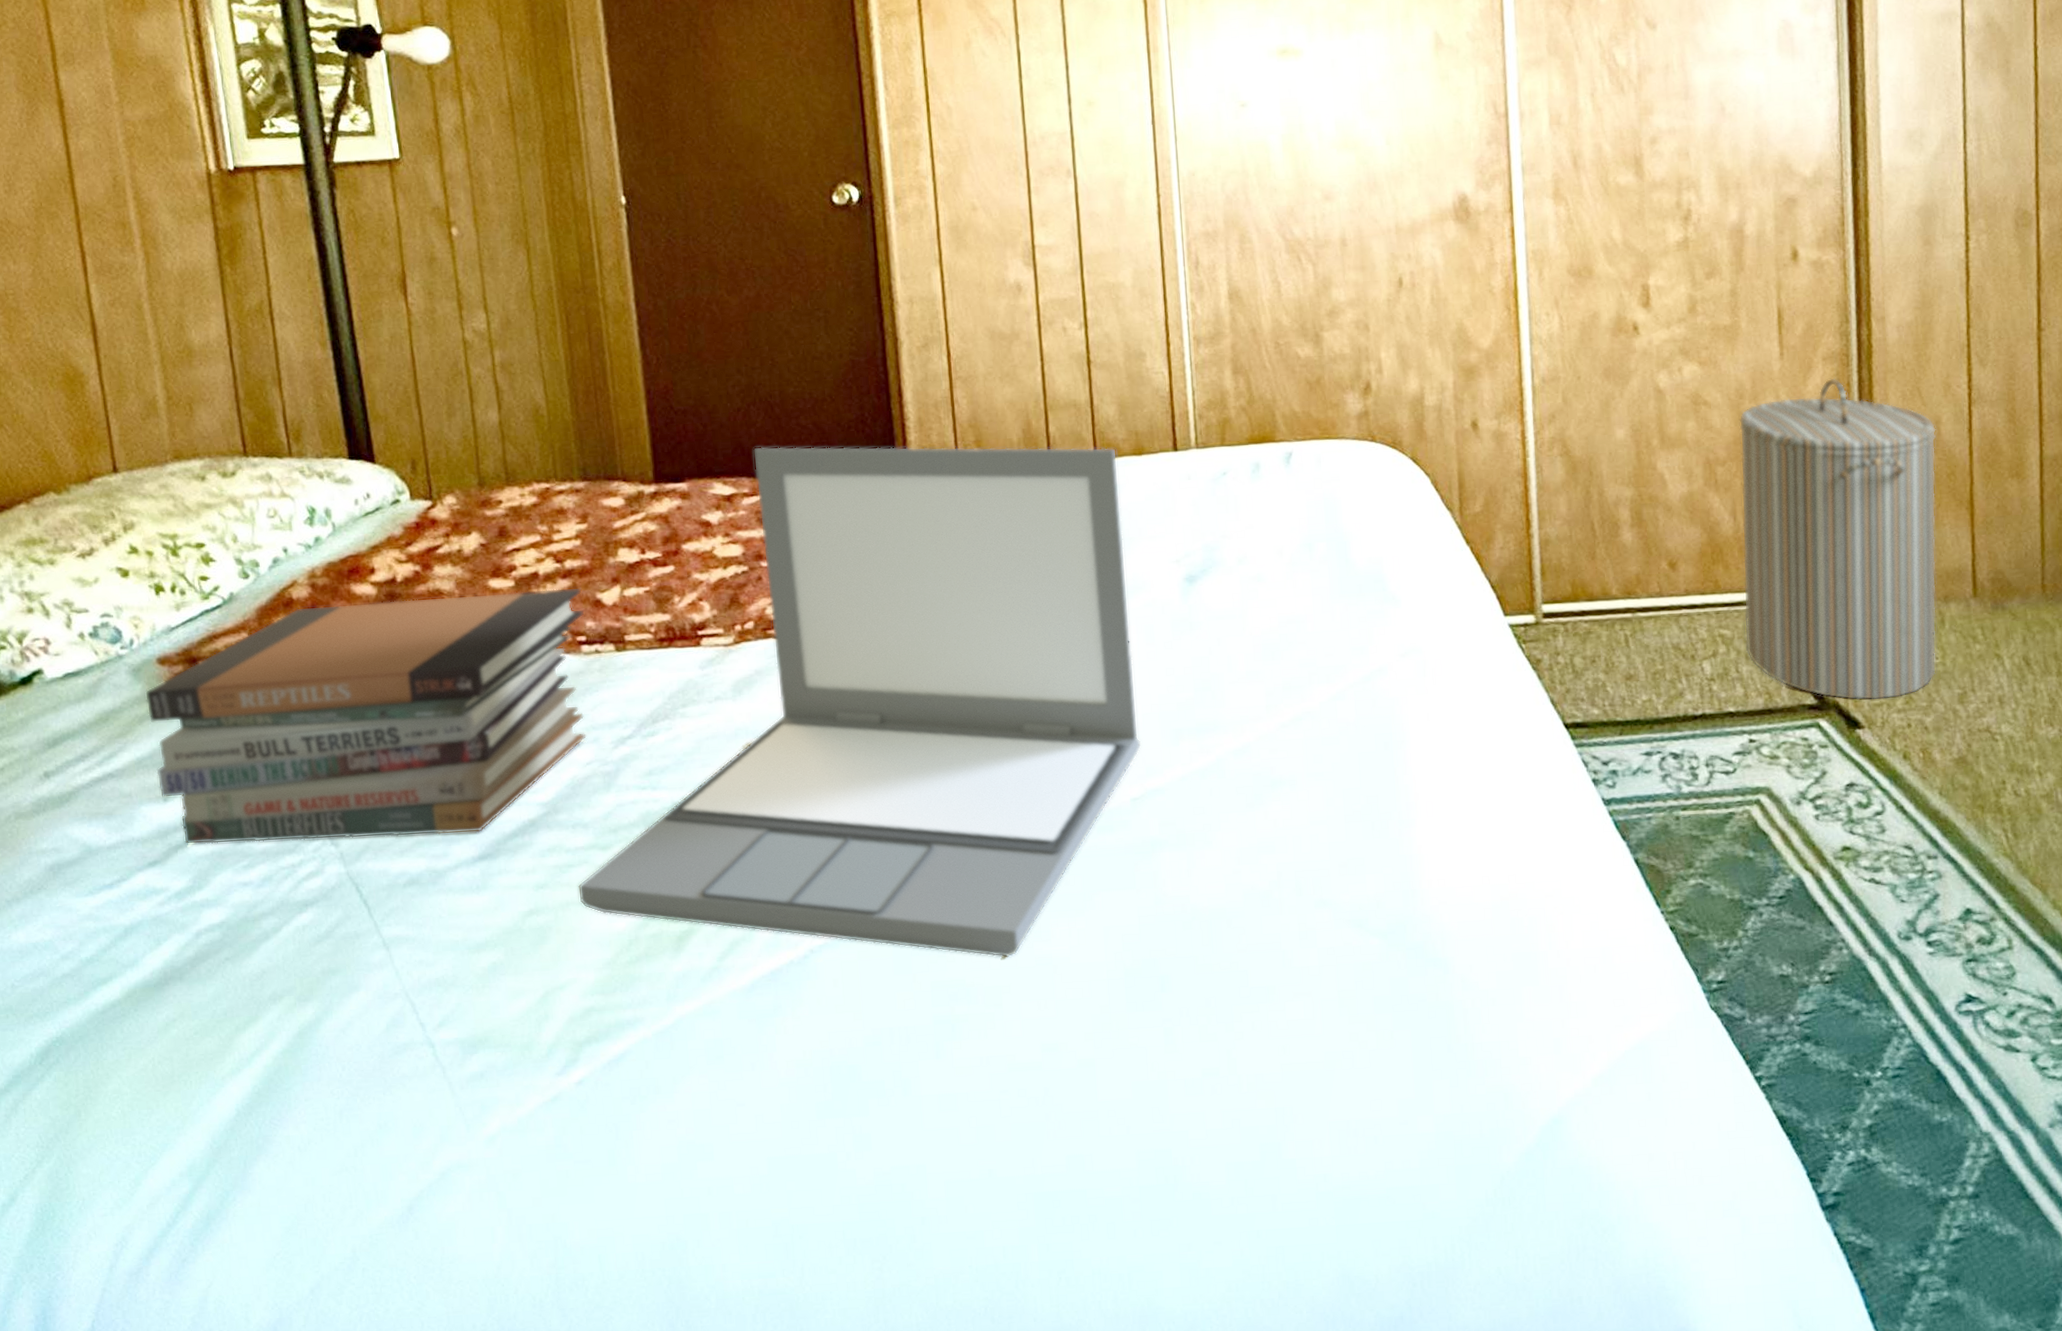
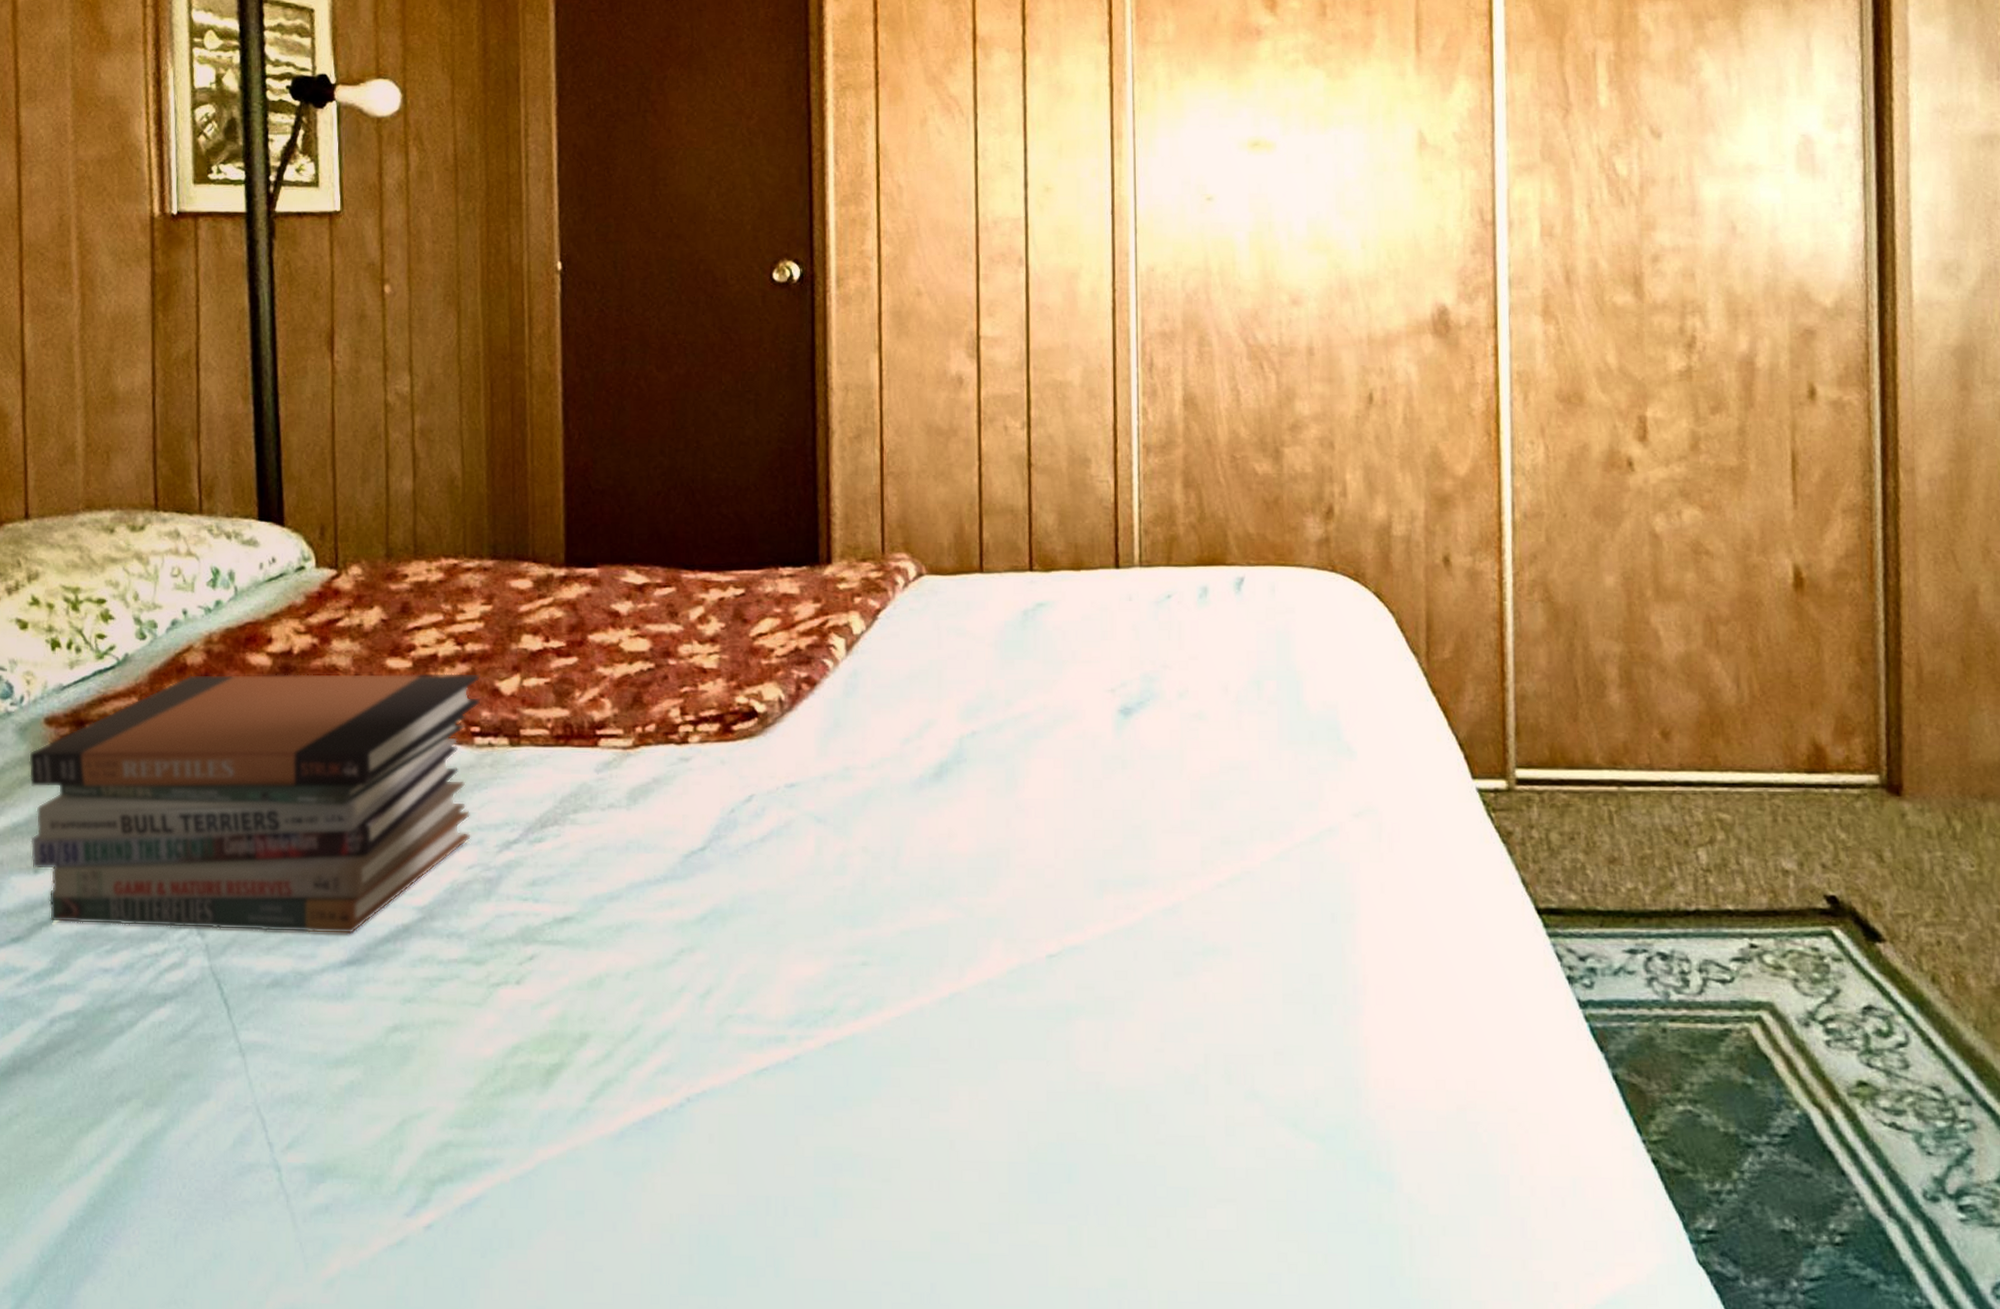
laptop: present [577,446,1142,958] -> none [446,535,1062,1127]
laundry hamper: present [1739,378,1937,701] -> none [1745,533,1974,910]

